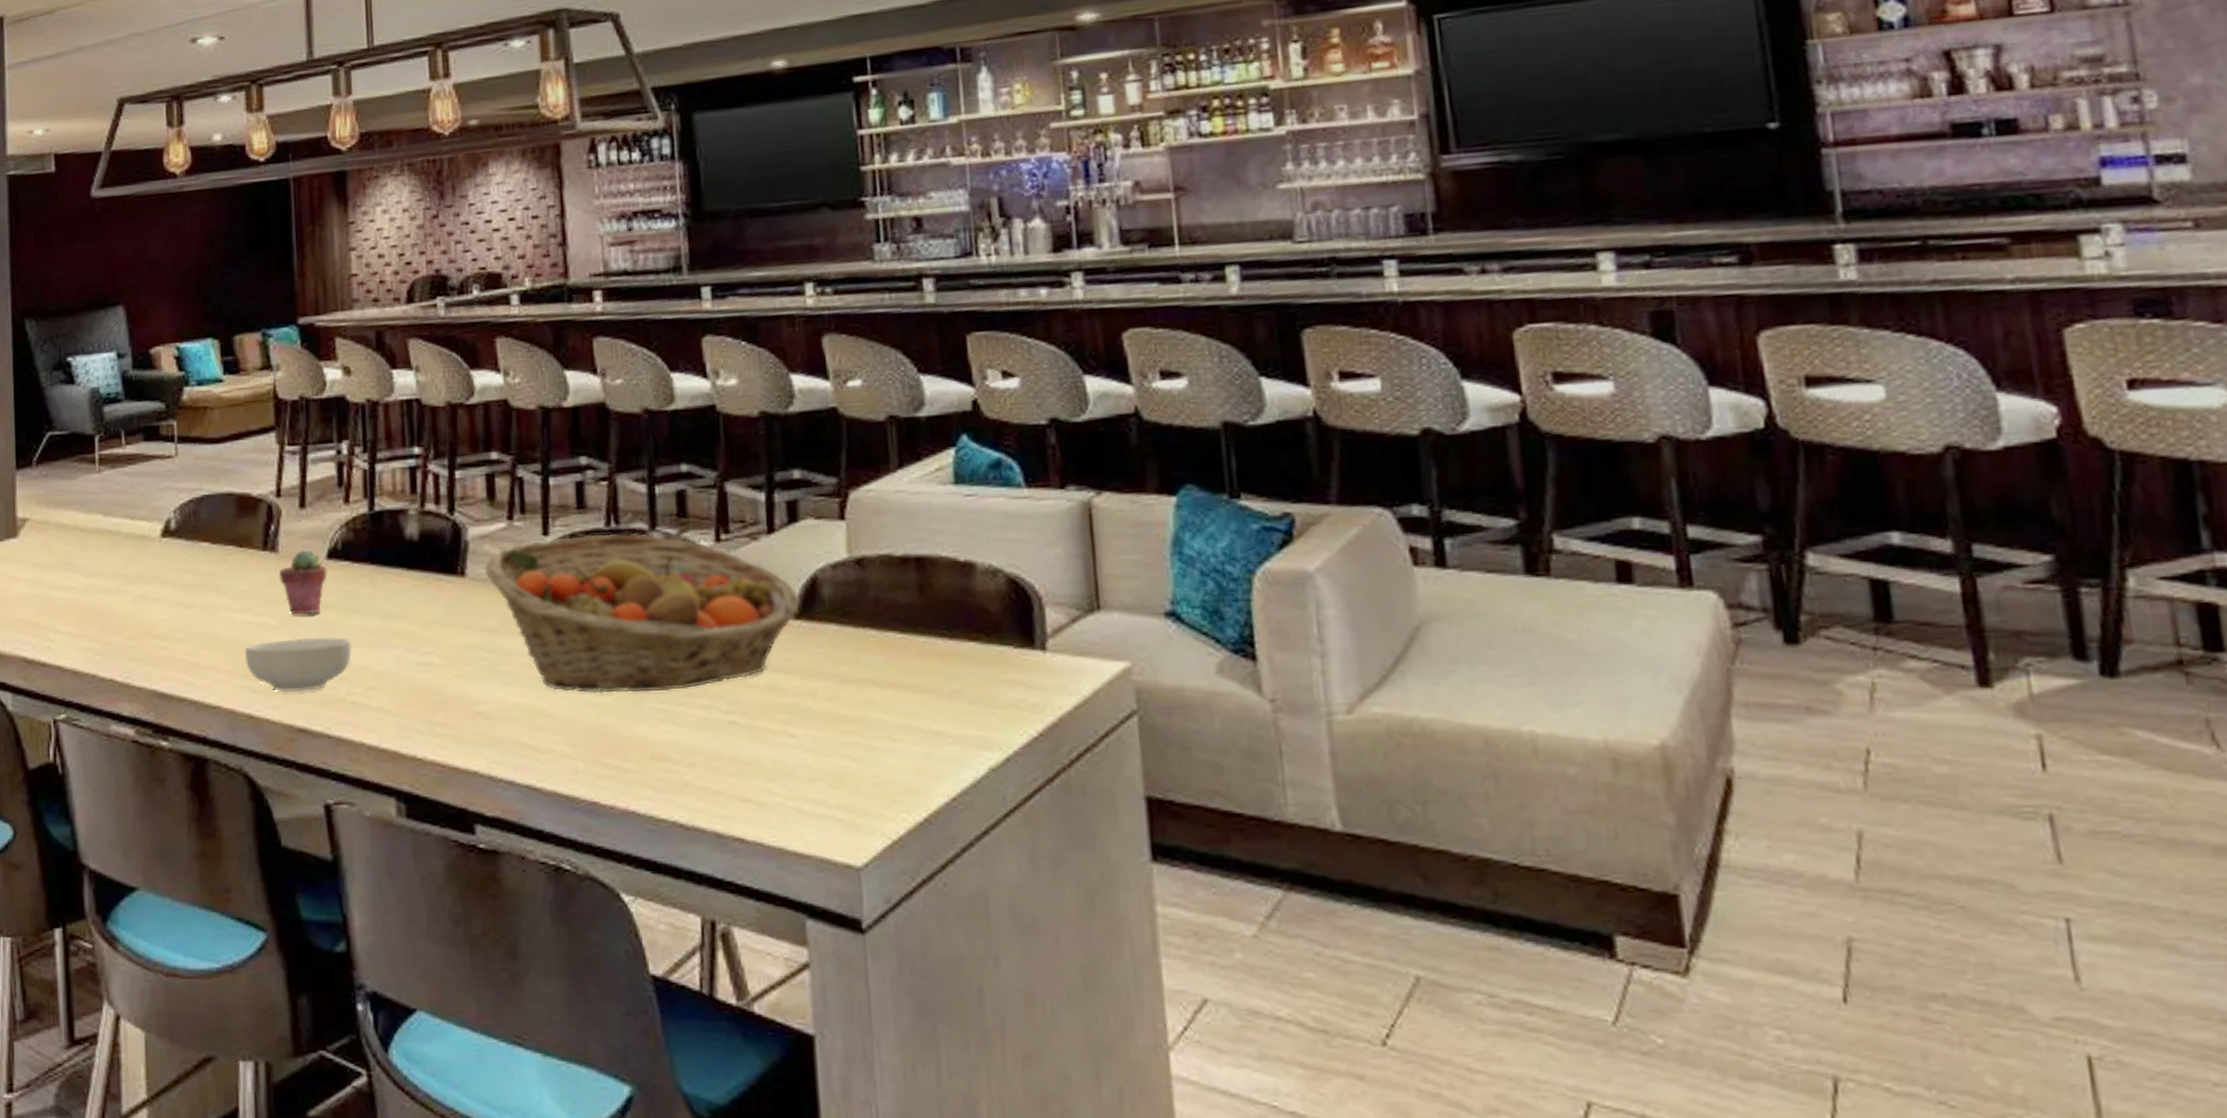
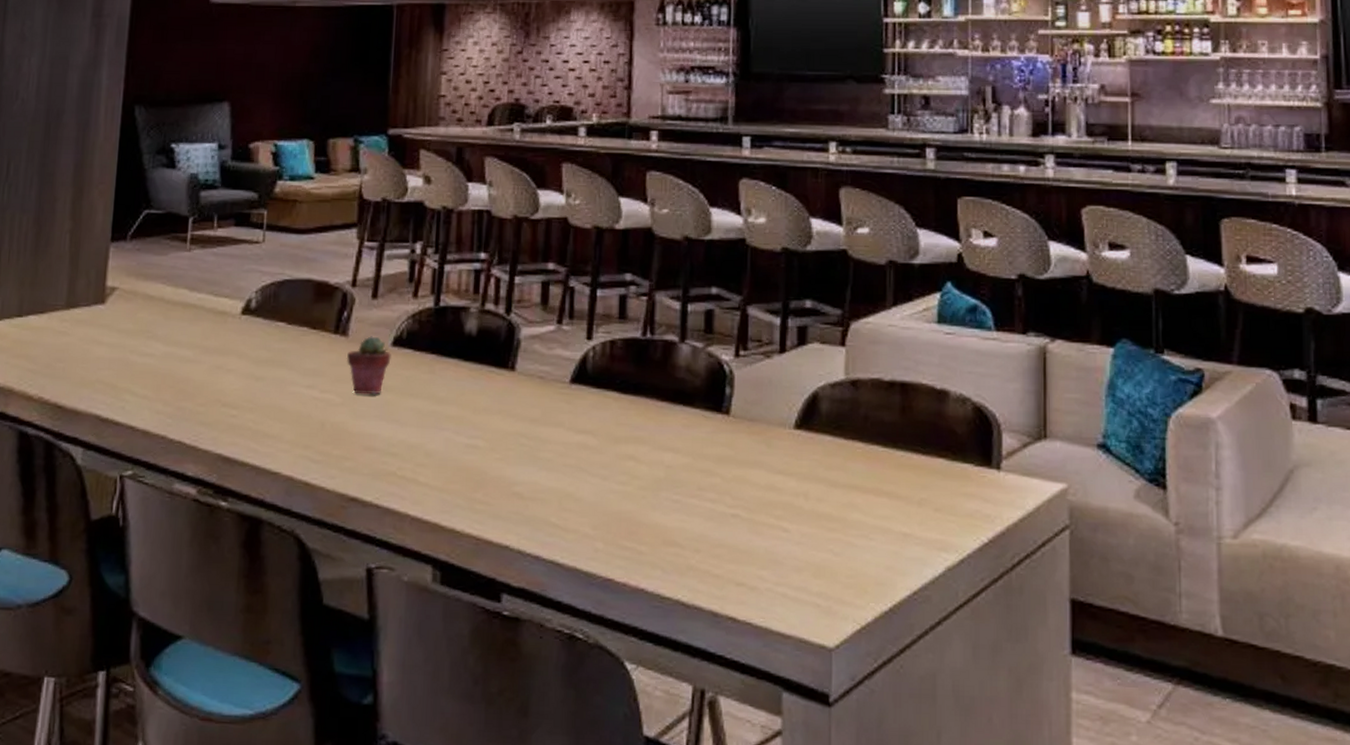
cereal bowl: present [245,637,352,693] -> none [308,415,406,465]
fruit basket: present [484,533,801,694] -> none [532,342,802,485]

